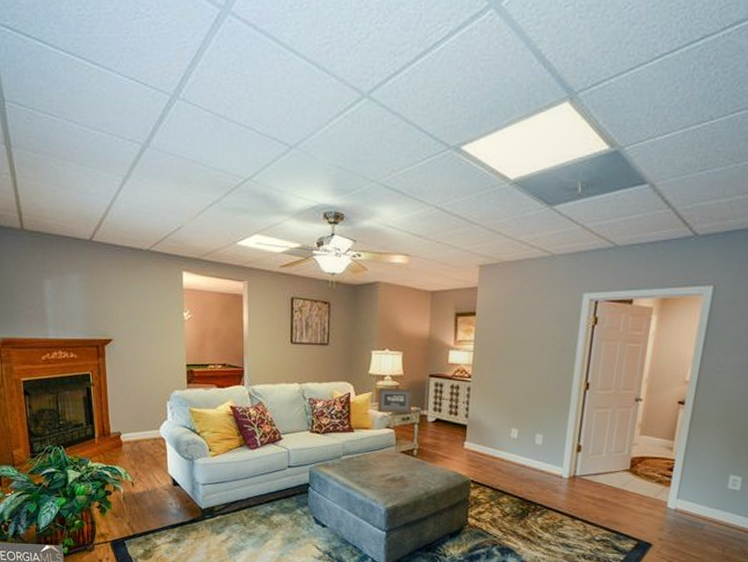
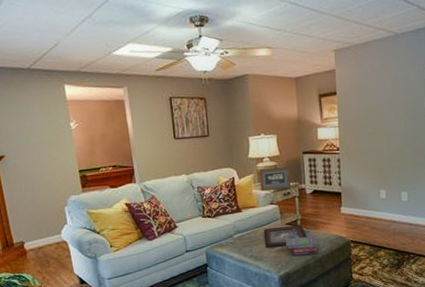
decorative tray: none [374,454,423,477] -> present [263,225,307,249]
books: none [398,467,435,490] -> present [286,236,319,256]

